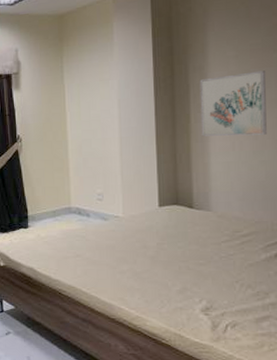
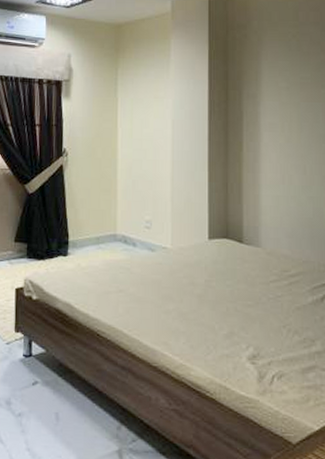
wall art: present [199,70,267,136] -> none [252,105,315,170]

